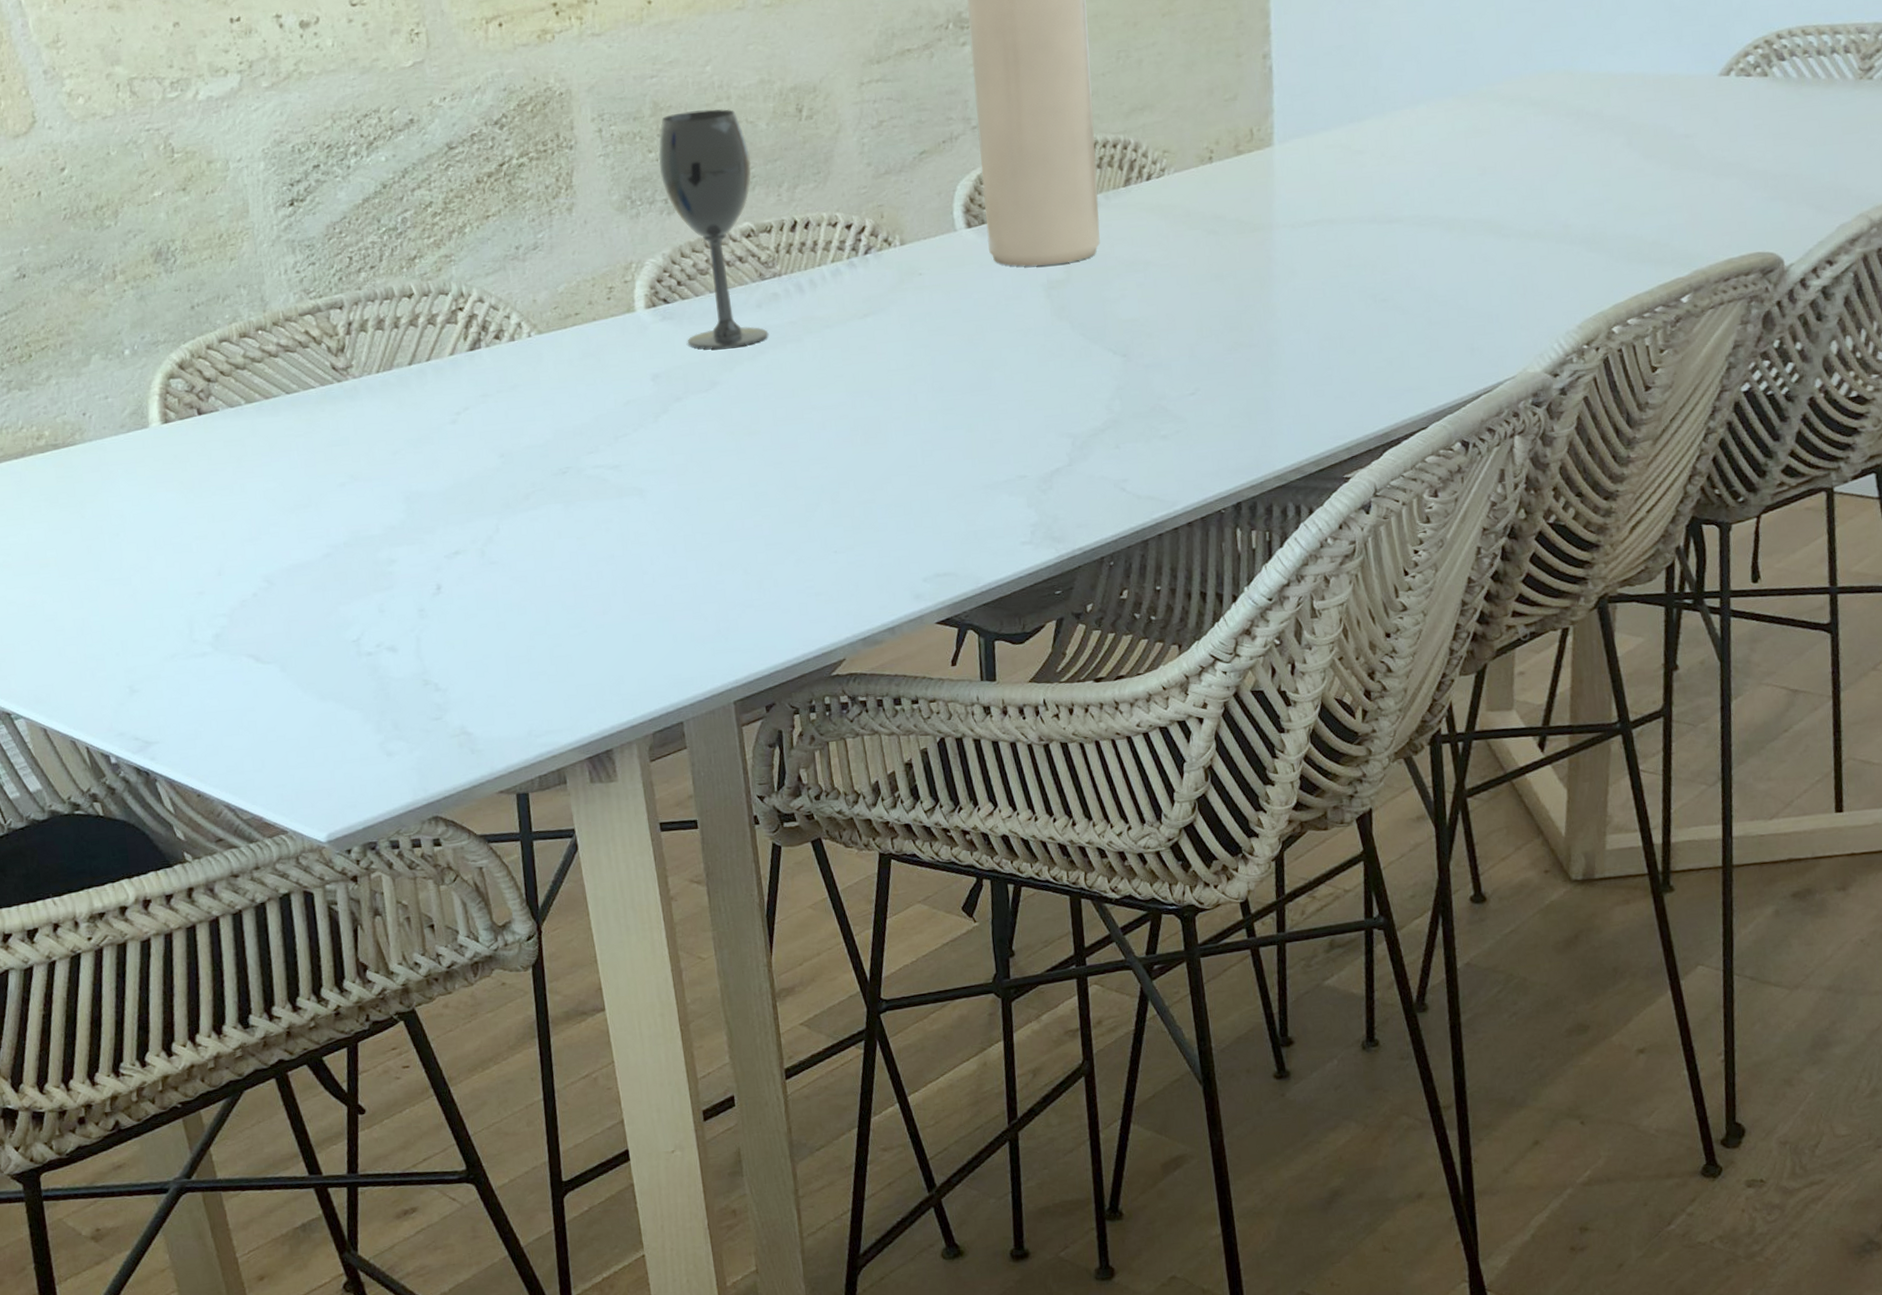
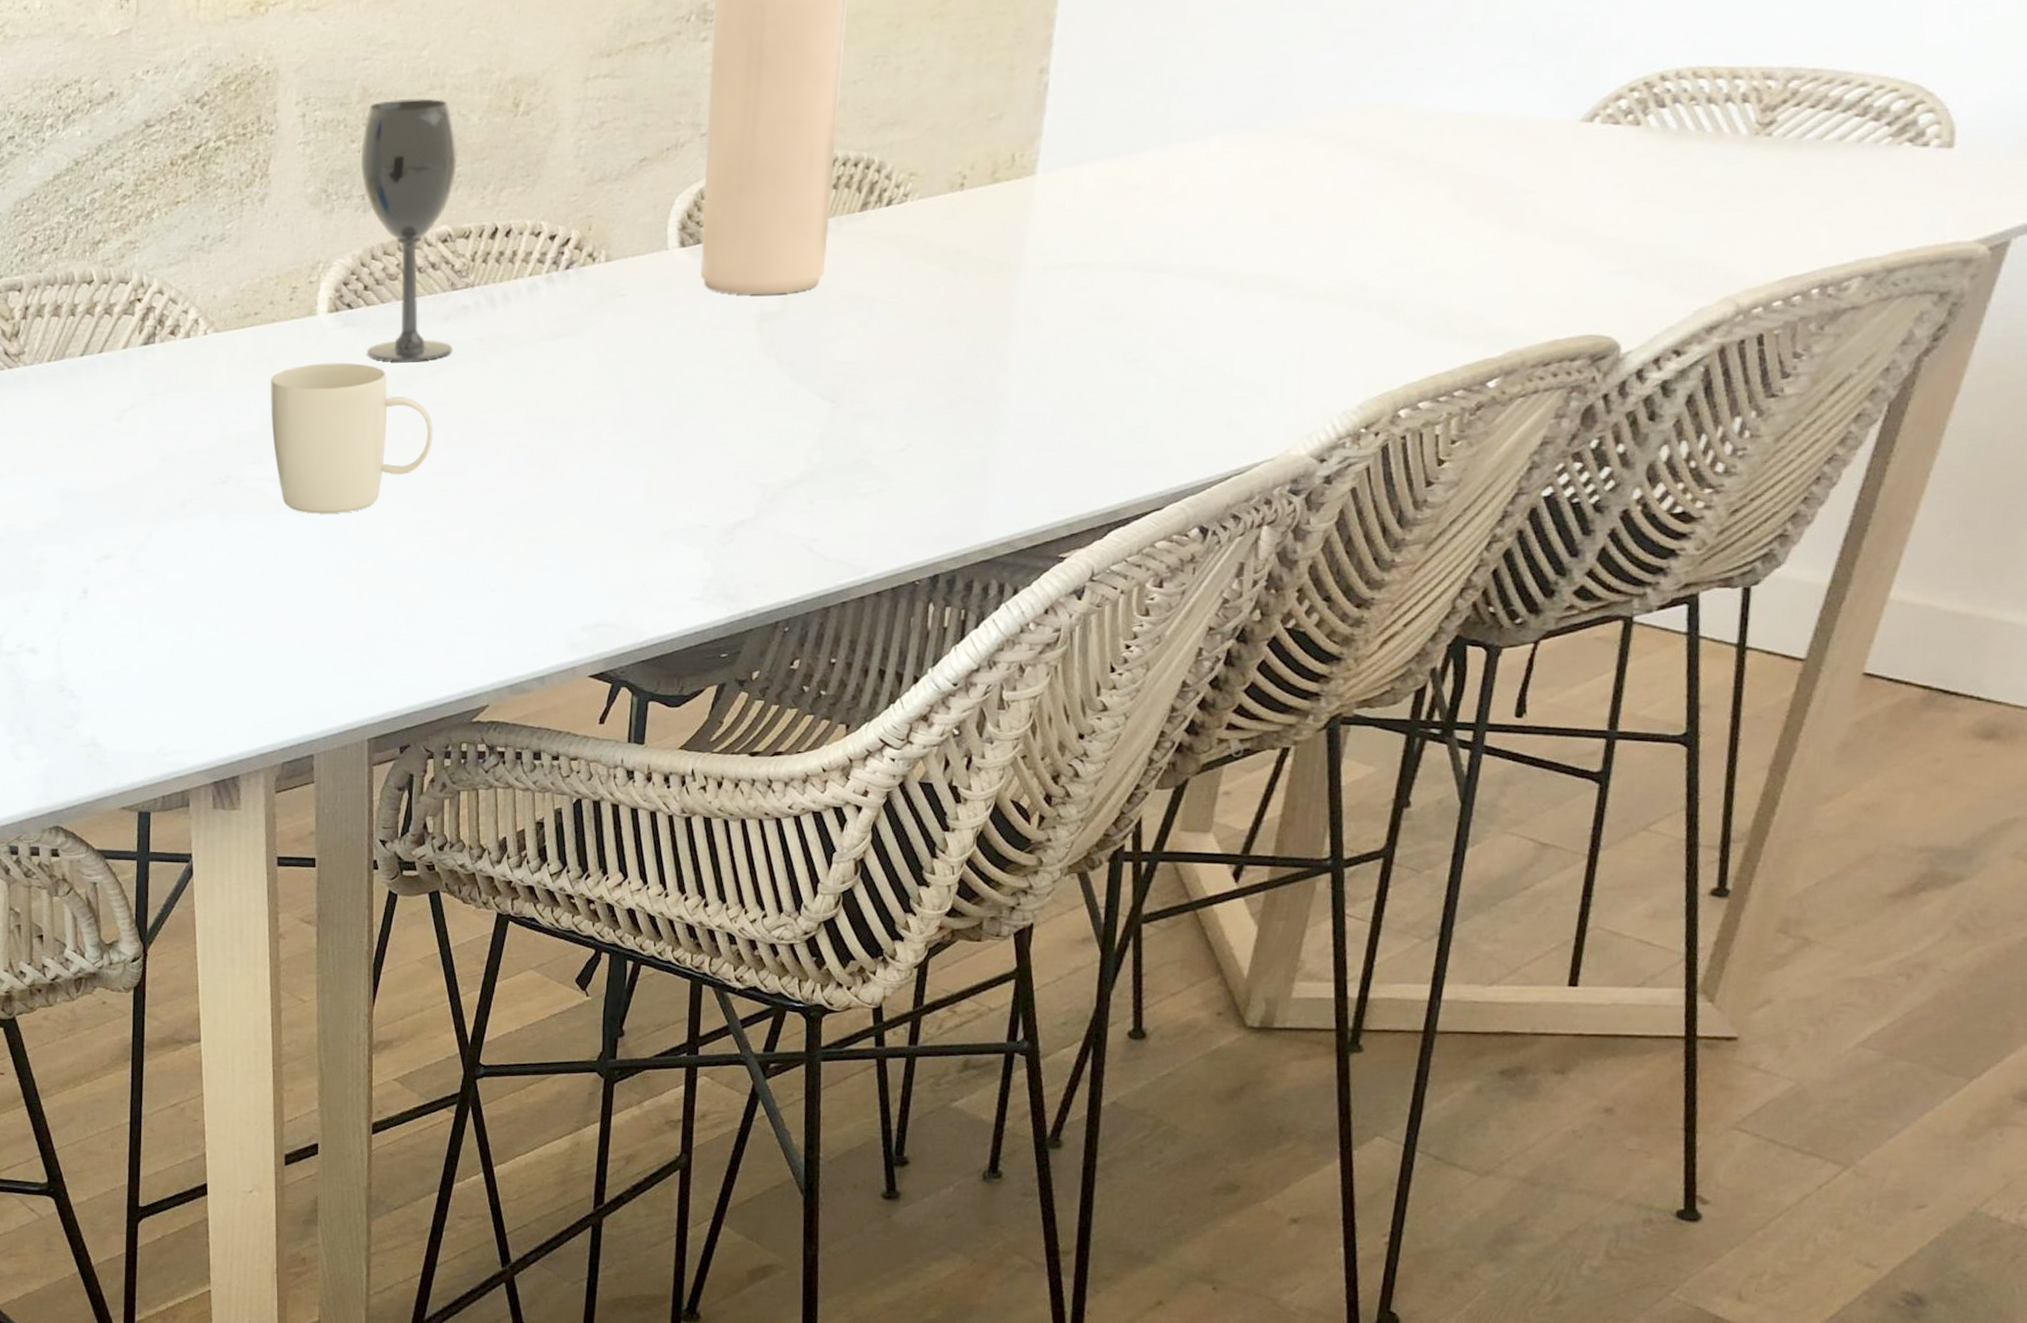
mug: none [597,353,761,496] -> present [270,362,433,514]

